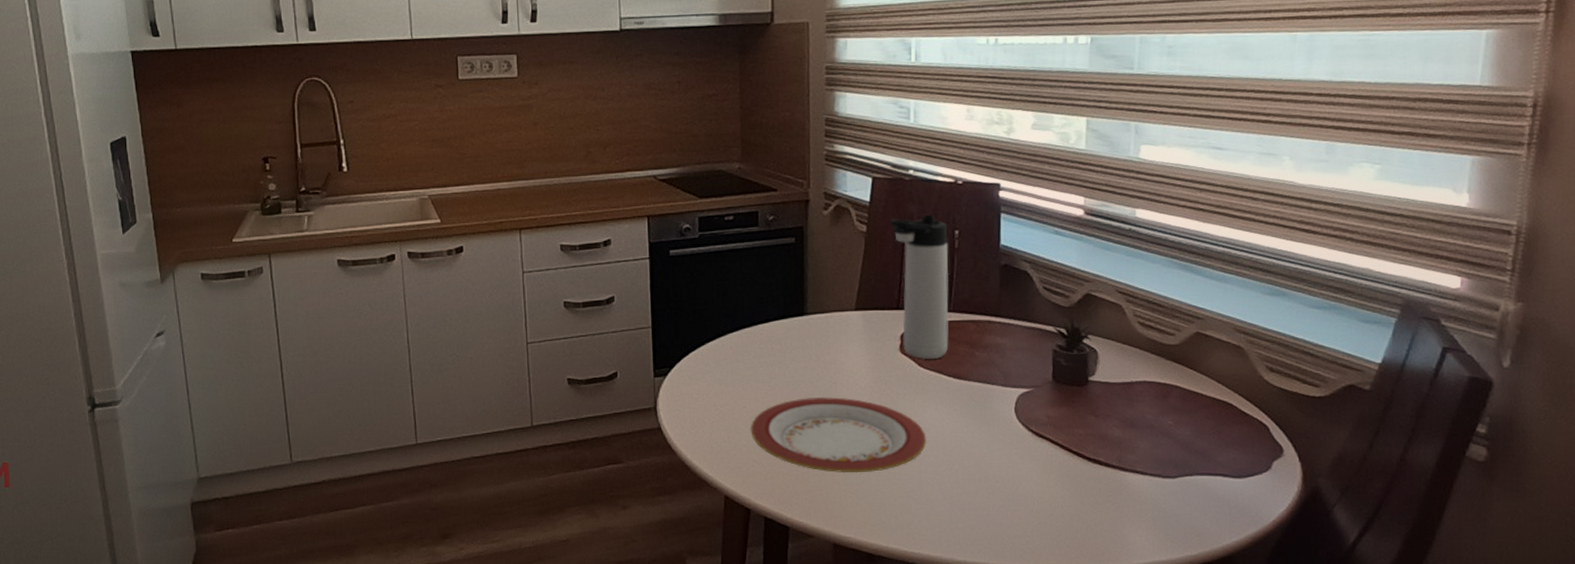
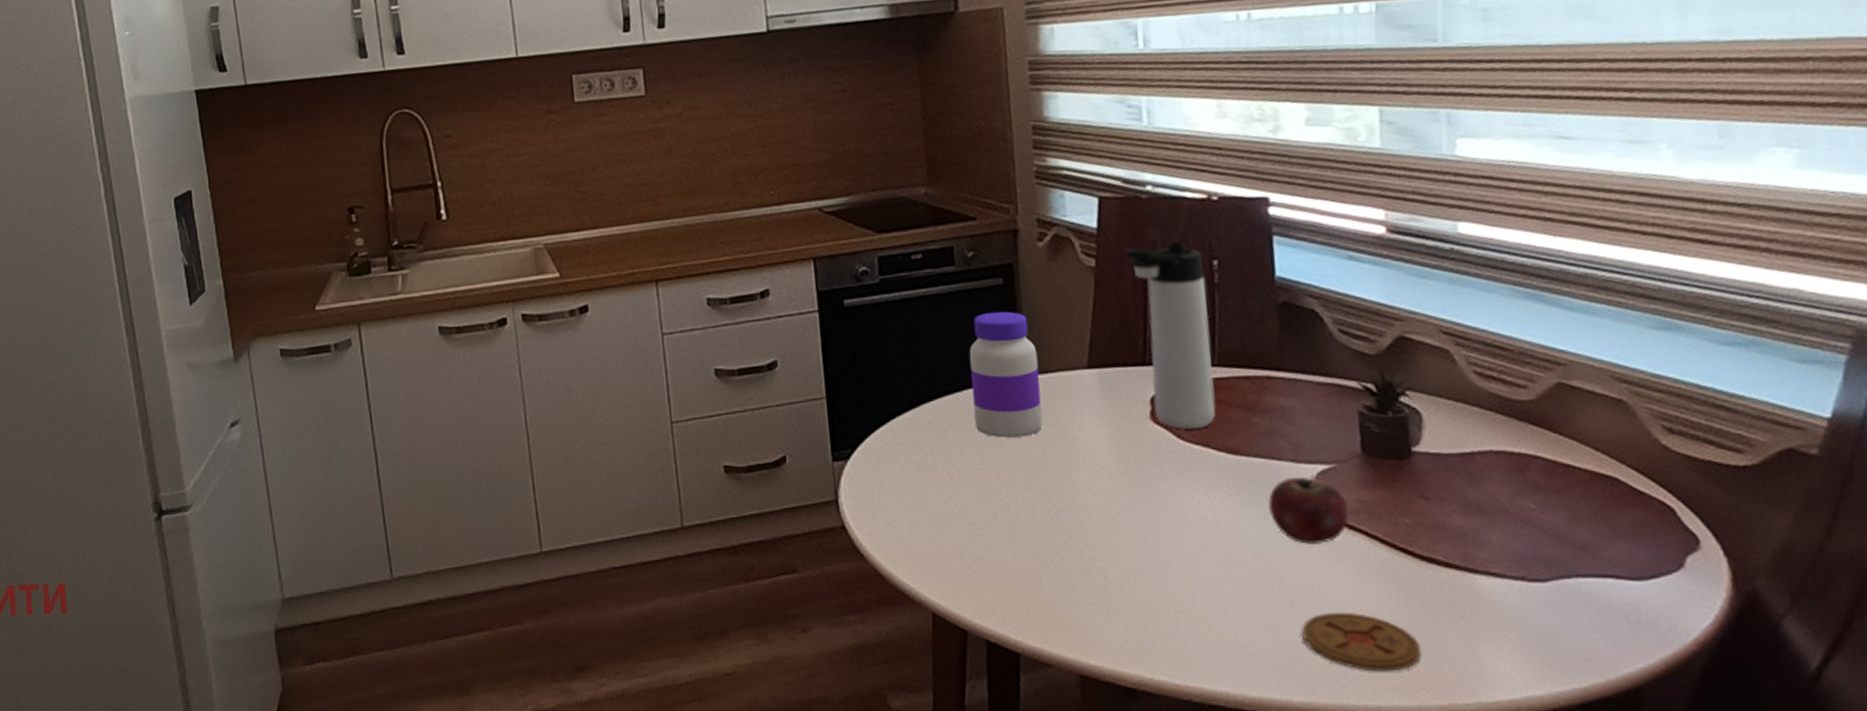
plate: present [750,396,927,474] -> none [960,481,1196,582]
jar: none [765,264,818,362] -> present [969,311,1043,438]
apple: none [982,396,1039,448] -> present [1268,474,1349,544]
coaster: none [997,498,1083,543] -> present [1300,611,1422,672]

